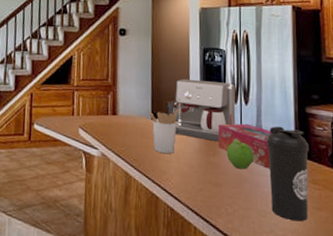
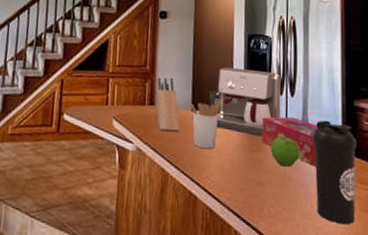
knife block: none [118,89,141,139] -> present [156,77,180,132]

